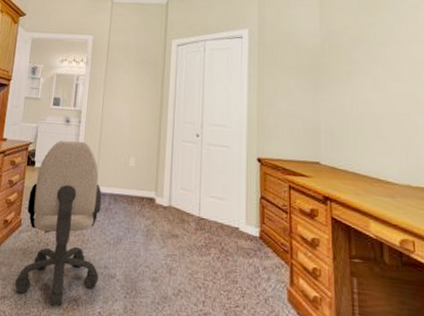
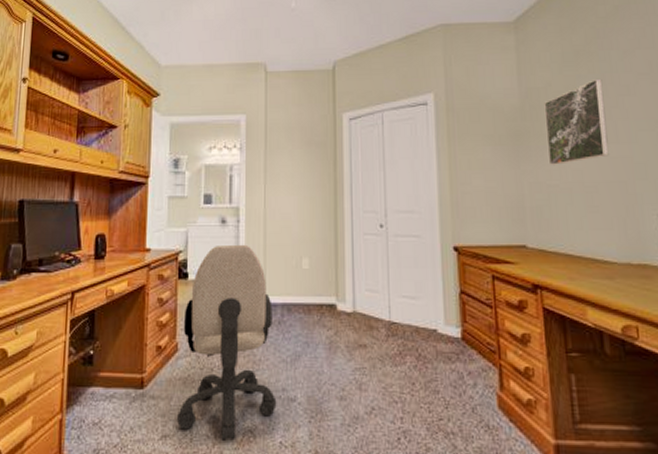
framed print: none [341,26,395,96] -> present [544,78,609,165]

